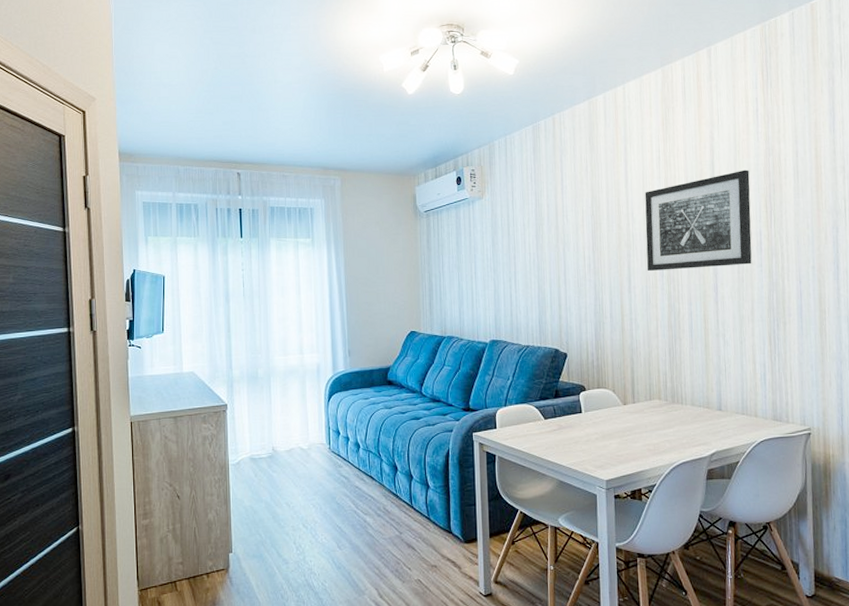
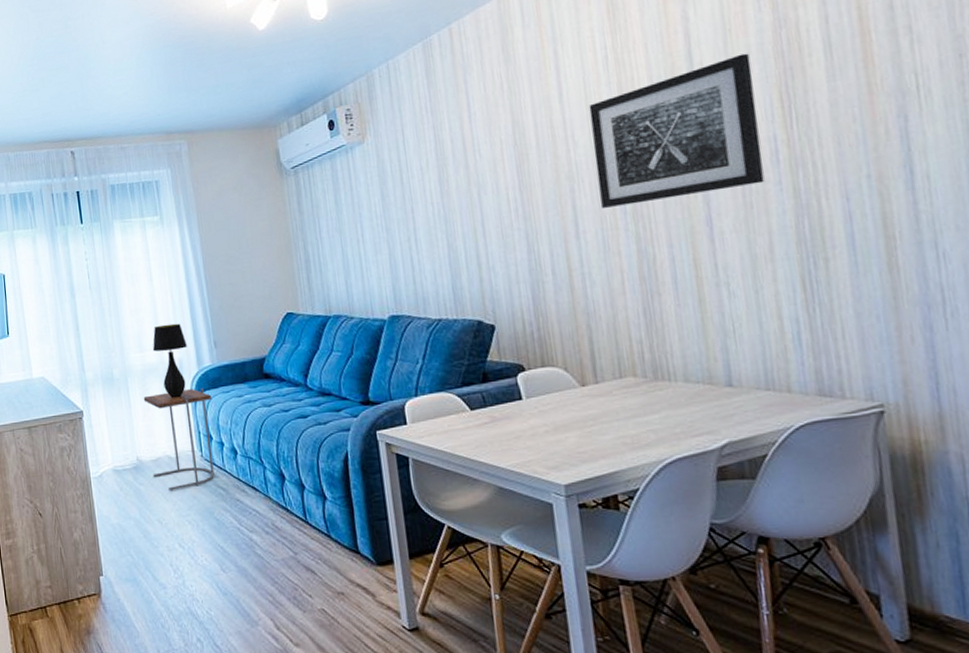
side table: none [283,390,342,478] -> present [143,388,215,490]
table lamp: none [295,332,325,398] -> present [152,323,187,399]

